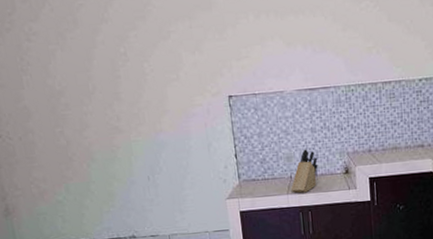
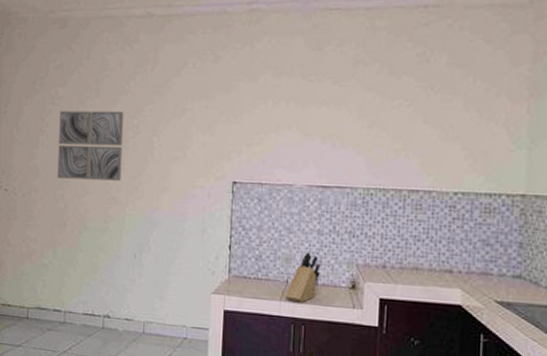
wall art: none [39,41,120,116] -> present [57,110,124,181]

